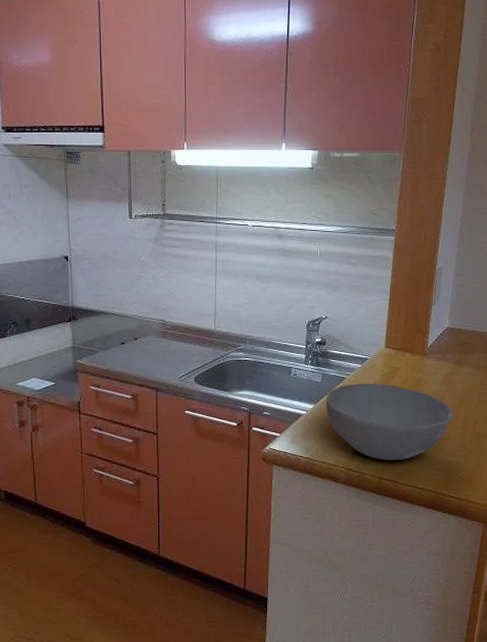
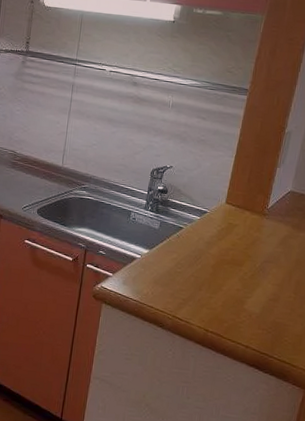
bowl: present [325,383,453,460] -> none [160,234,286,315]

